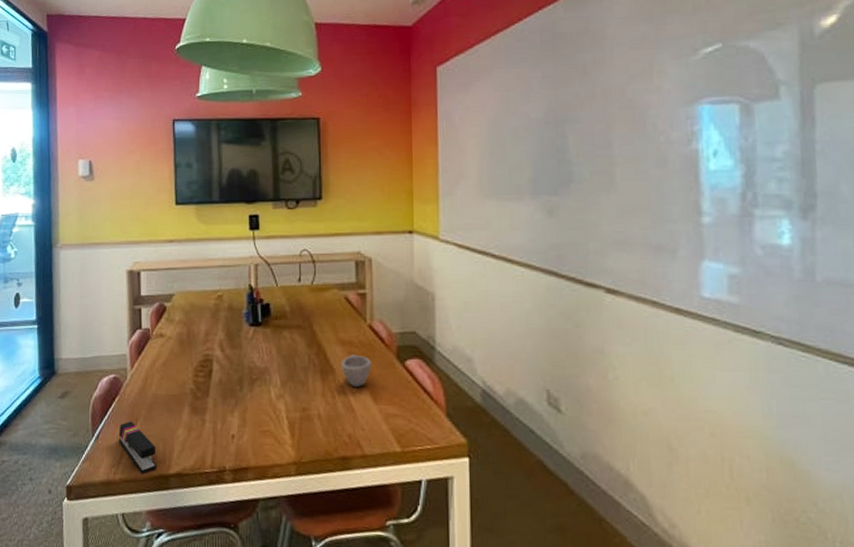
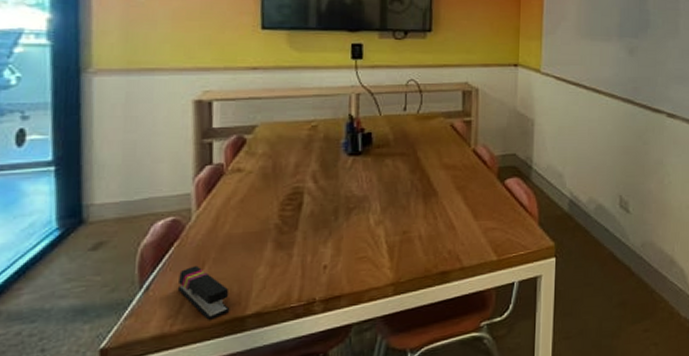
cup: present [341,354,371,387] -> none [444,177,474,207]

